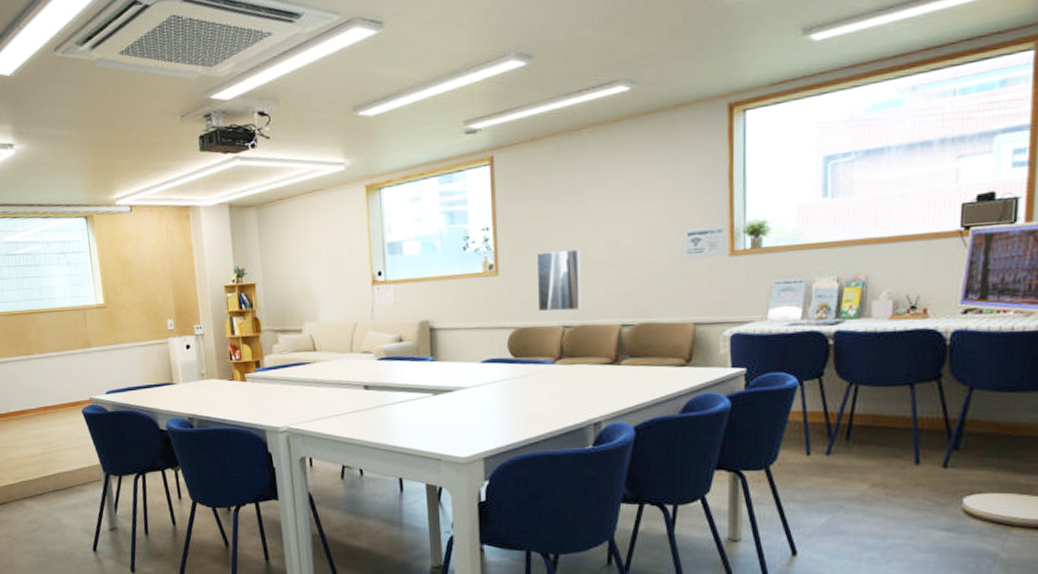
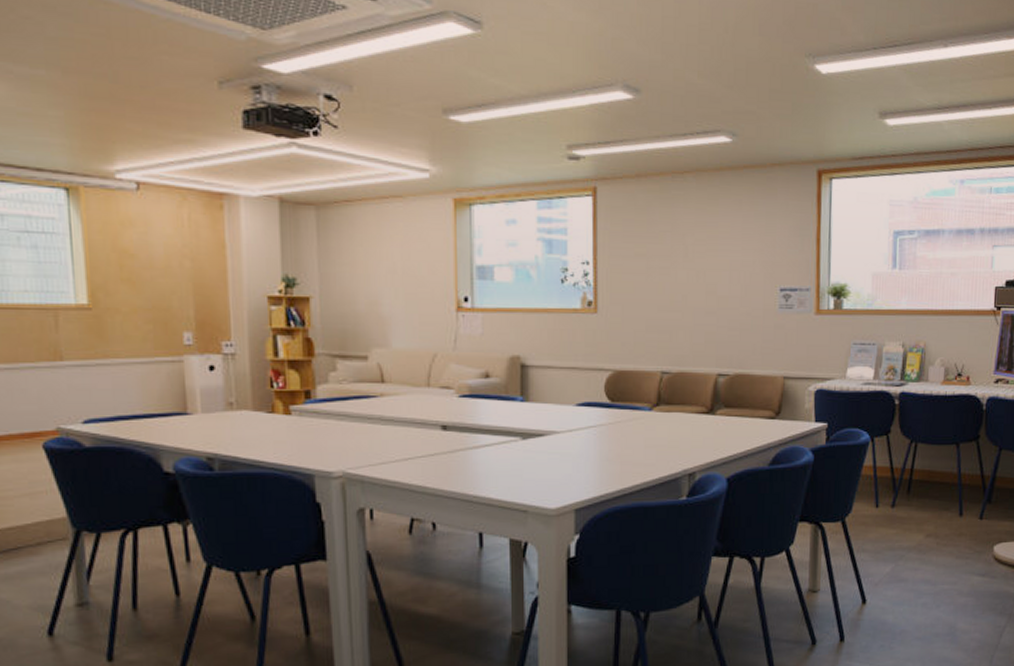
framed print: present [536,248,581,312] -> none [636,293,680,356]

